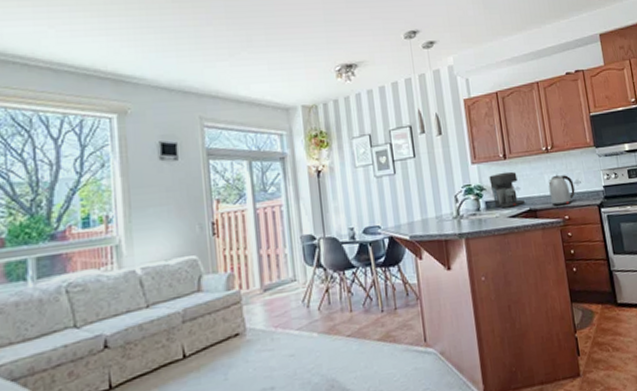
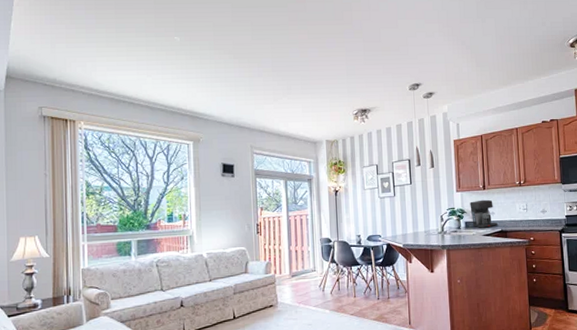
kettle: present [548,175,575,206] -> none [518,205,541,229]

